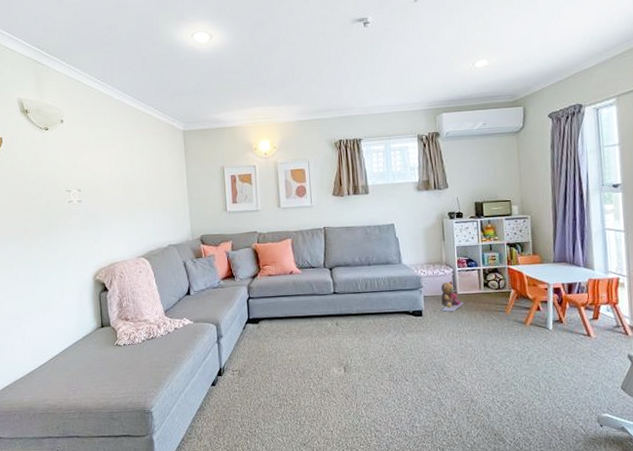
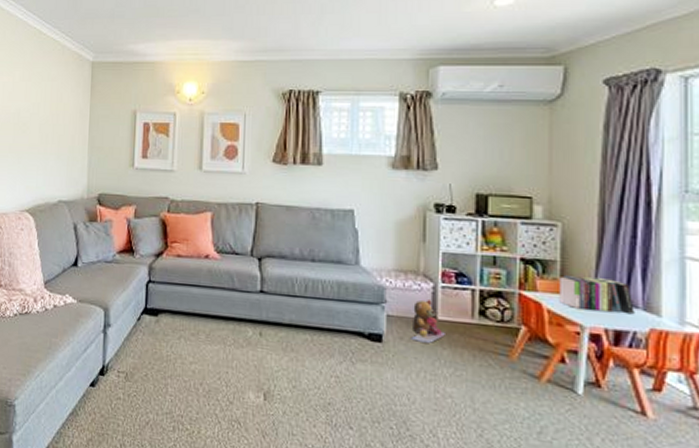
books: none [532,249,579,273] -> present [559,274,635,315]

